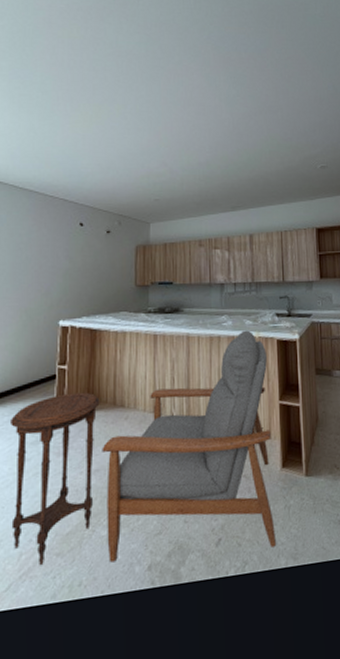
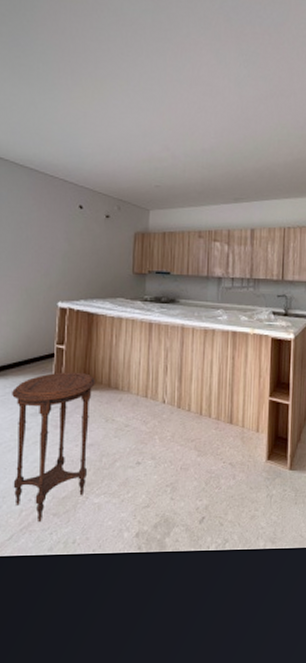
chair: present [102,330,276,563] -> none [96,326,260,530]

